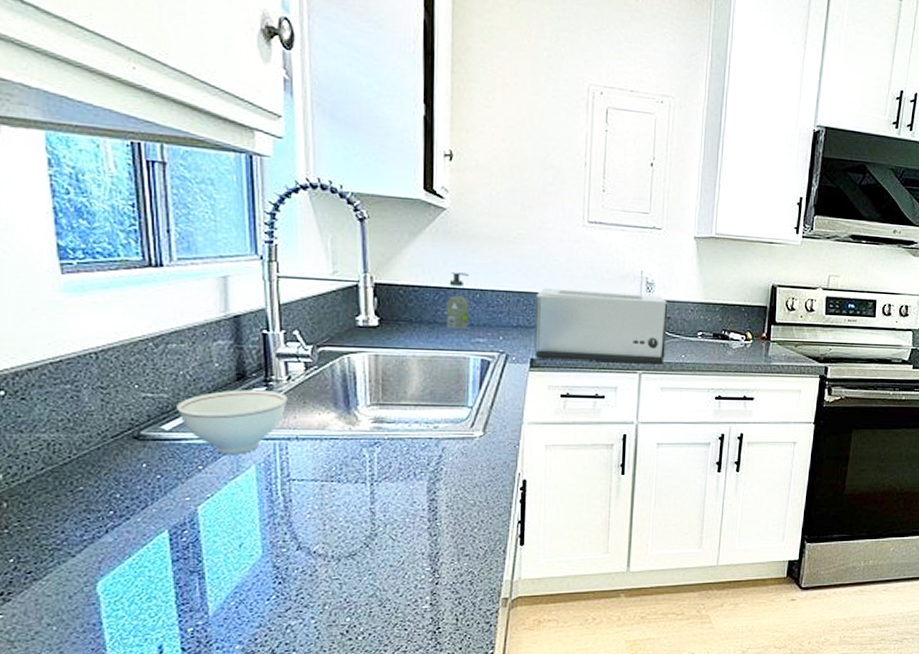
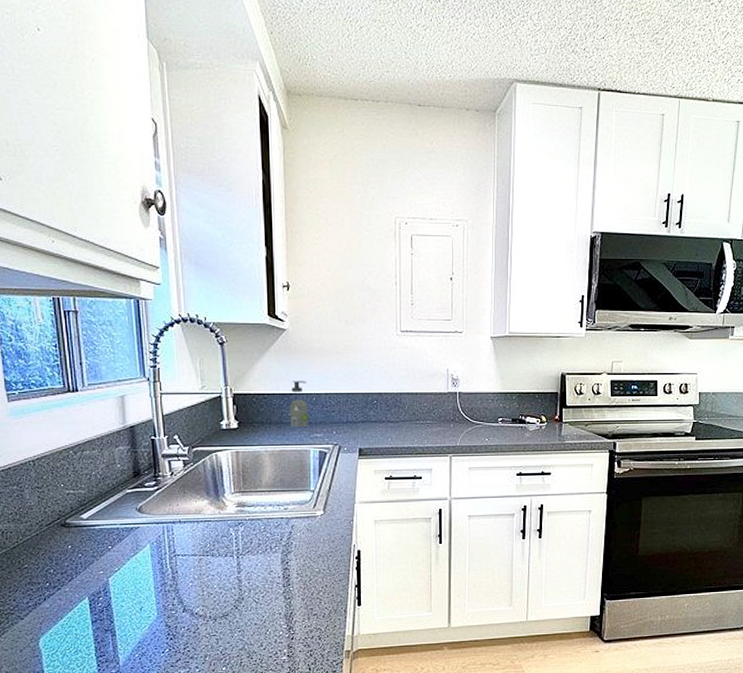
bowl: present [177,389,288,454] -> none [91,484,172,536]
toaster: present [535,288,671,364] -> none [361,388,474,448]

